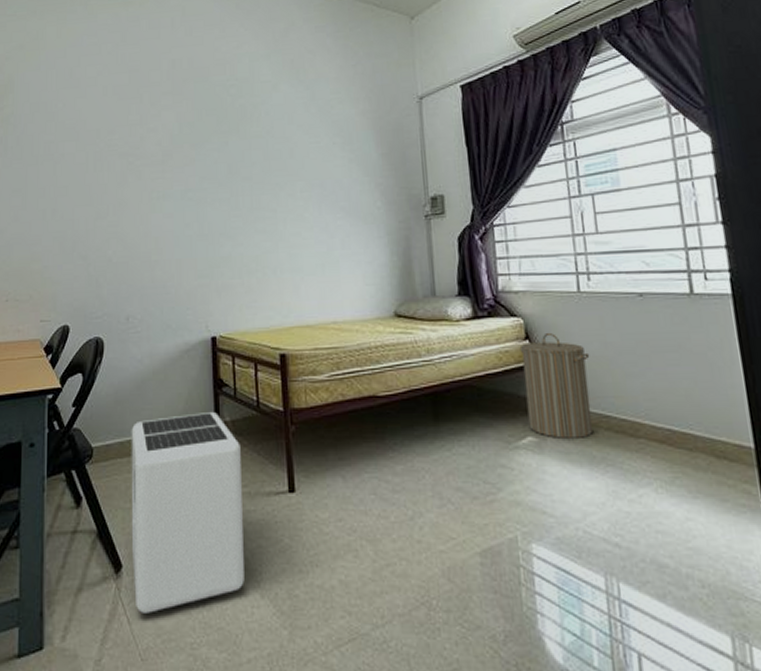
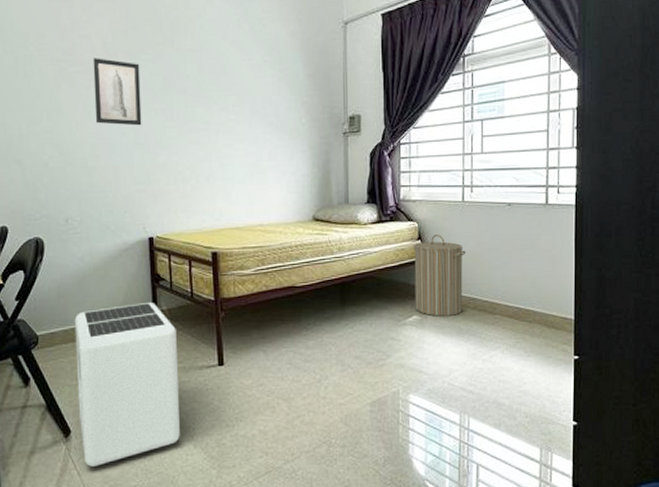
wall art: none [159,150,206,217] -> present [93,58,142,126]

